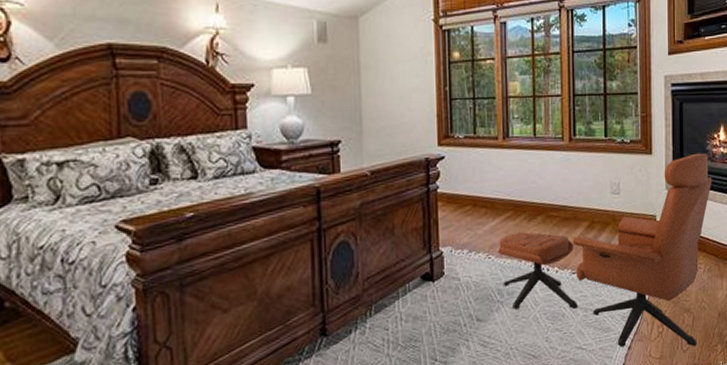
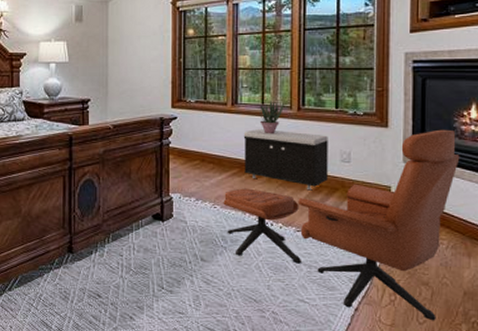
storage bench: none [516,163,600,228] -> present [243,128,328,191]
potted plant: none [532,132,556,170] -> present [259,101,284,134]

